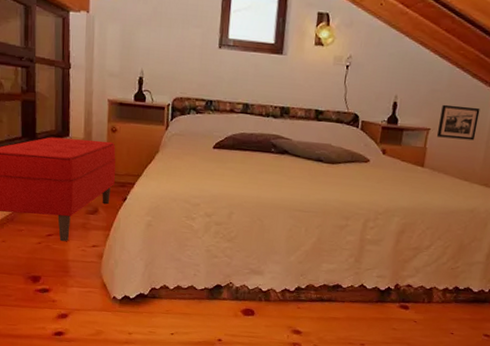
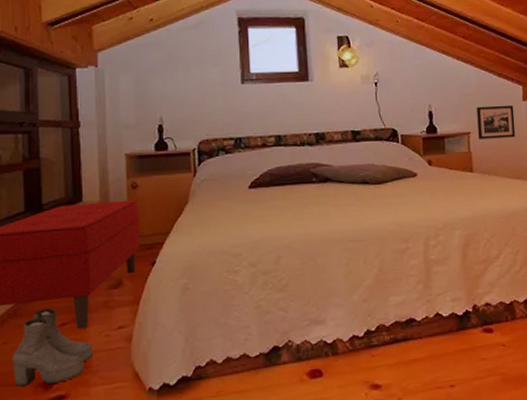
boots: none [9,220,72,279] -> present [12,308,94,386]

